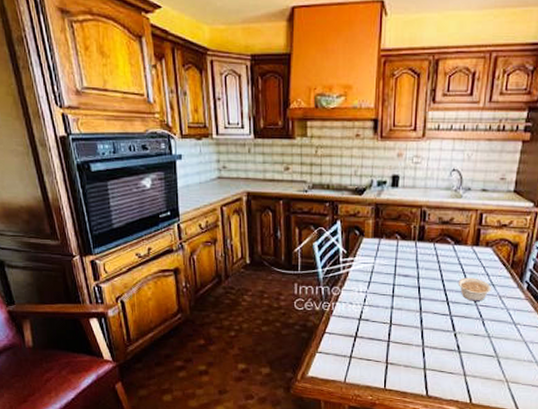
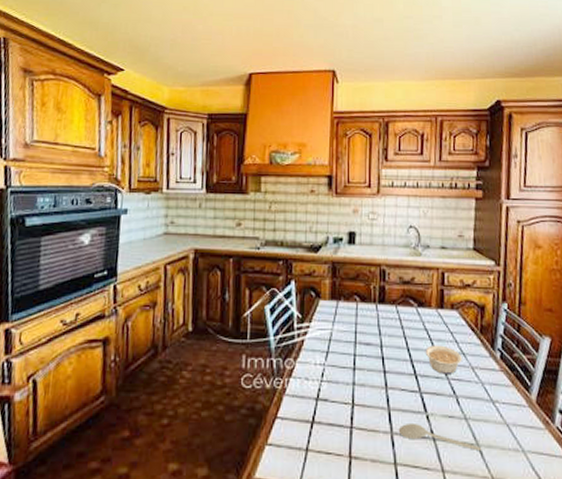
spoon: none [429,339,500,362] -> present [398,422,482,452]

